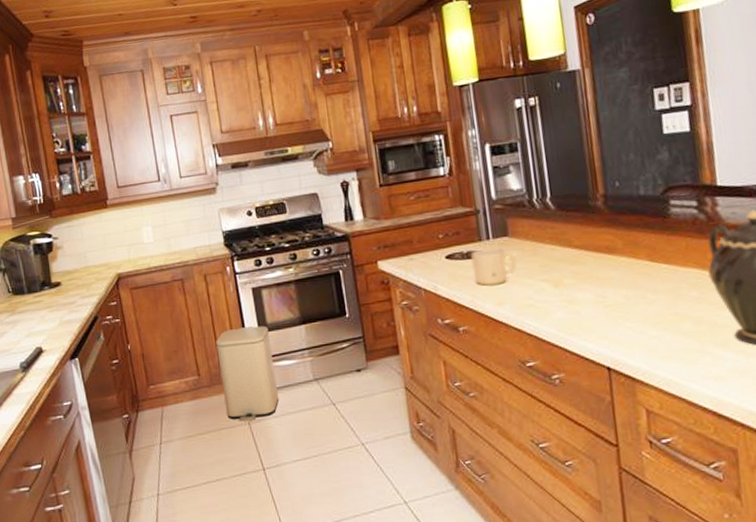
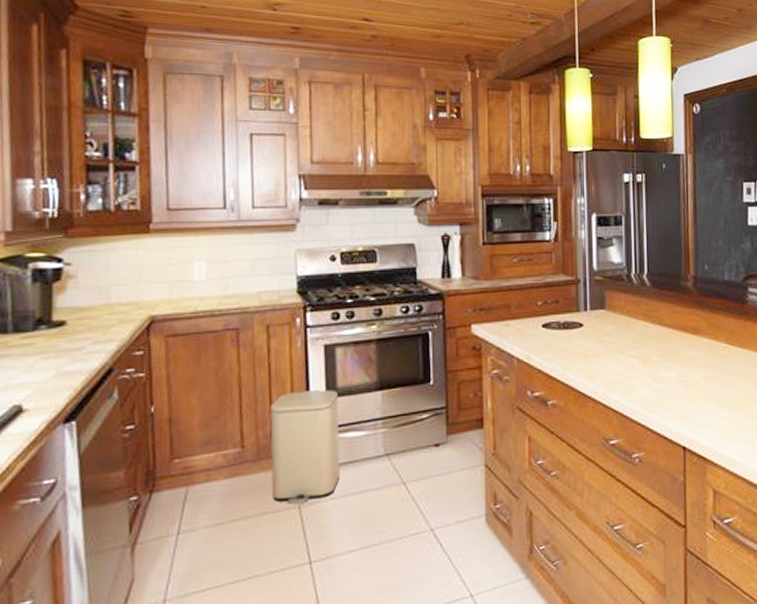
mug: present [471,247,517,287] -> none [567,319,610,359]

